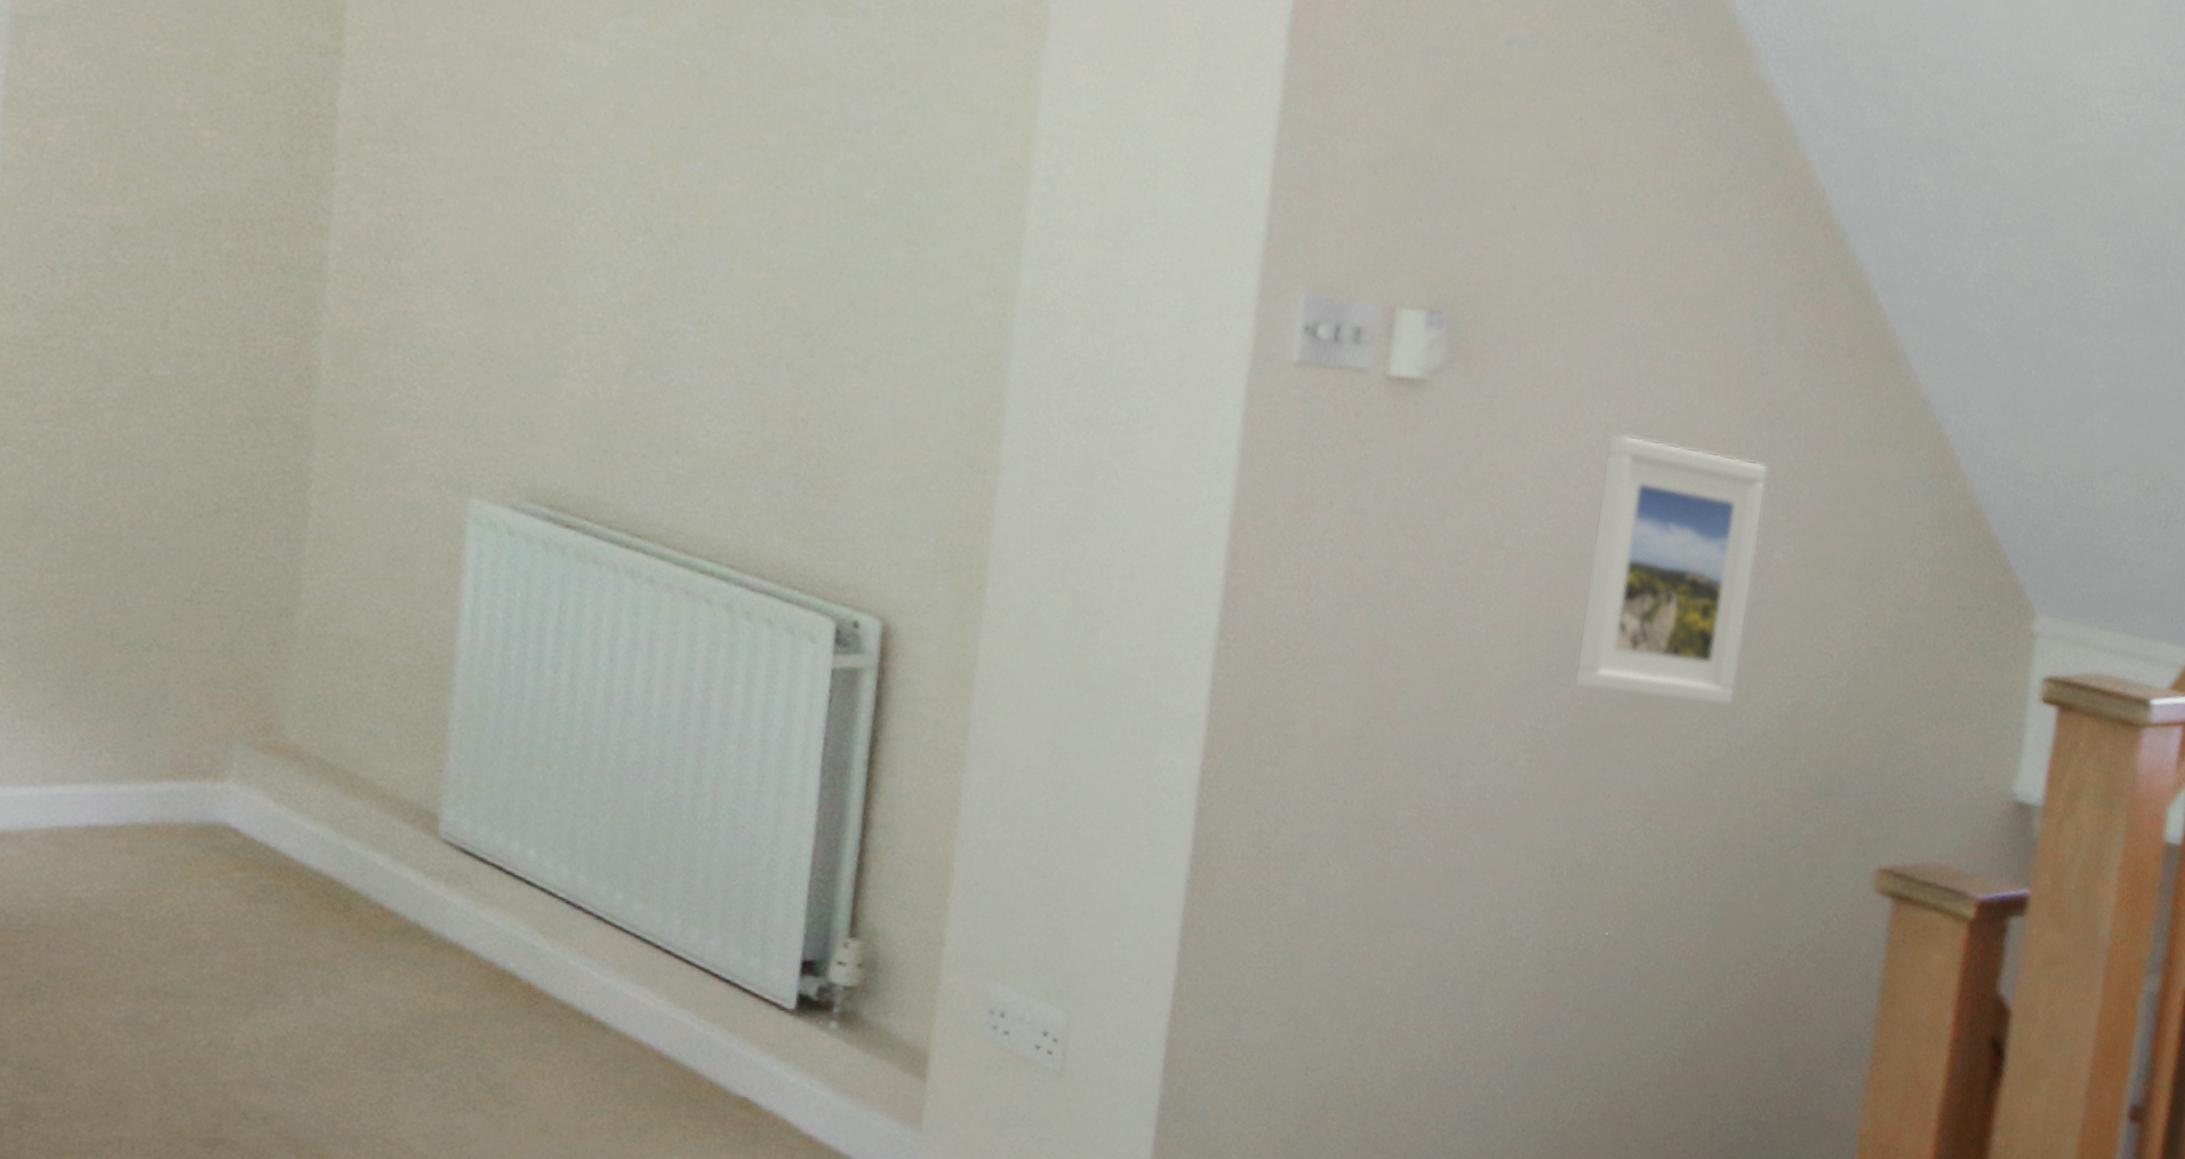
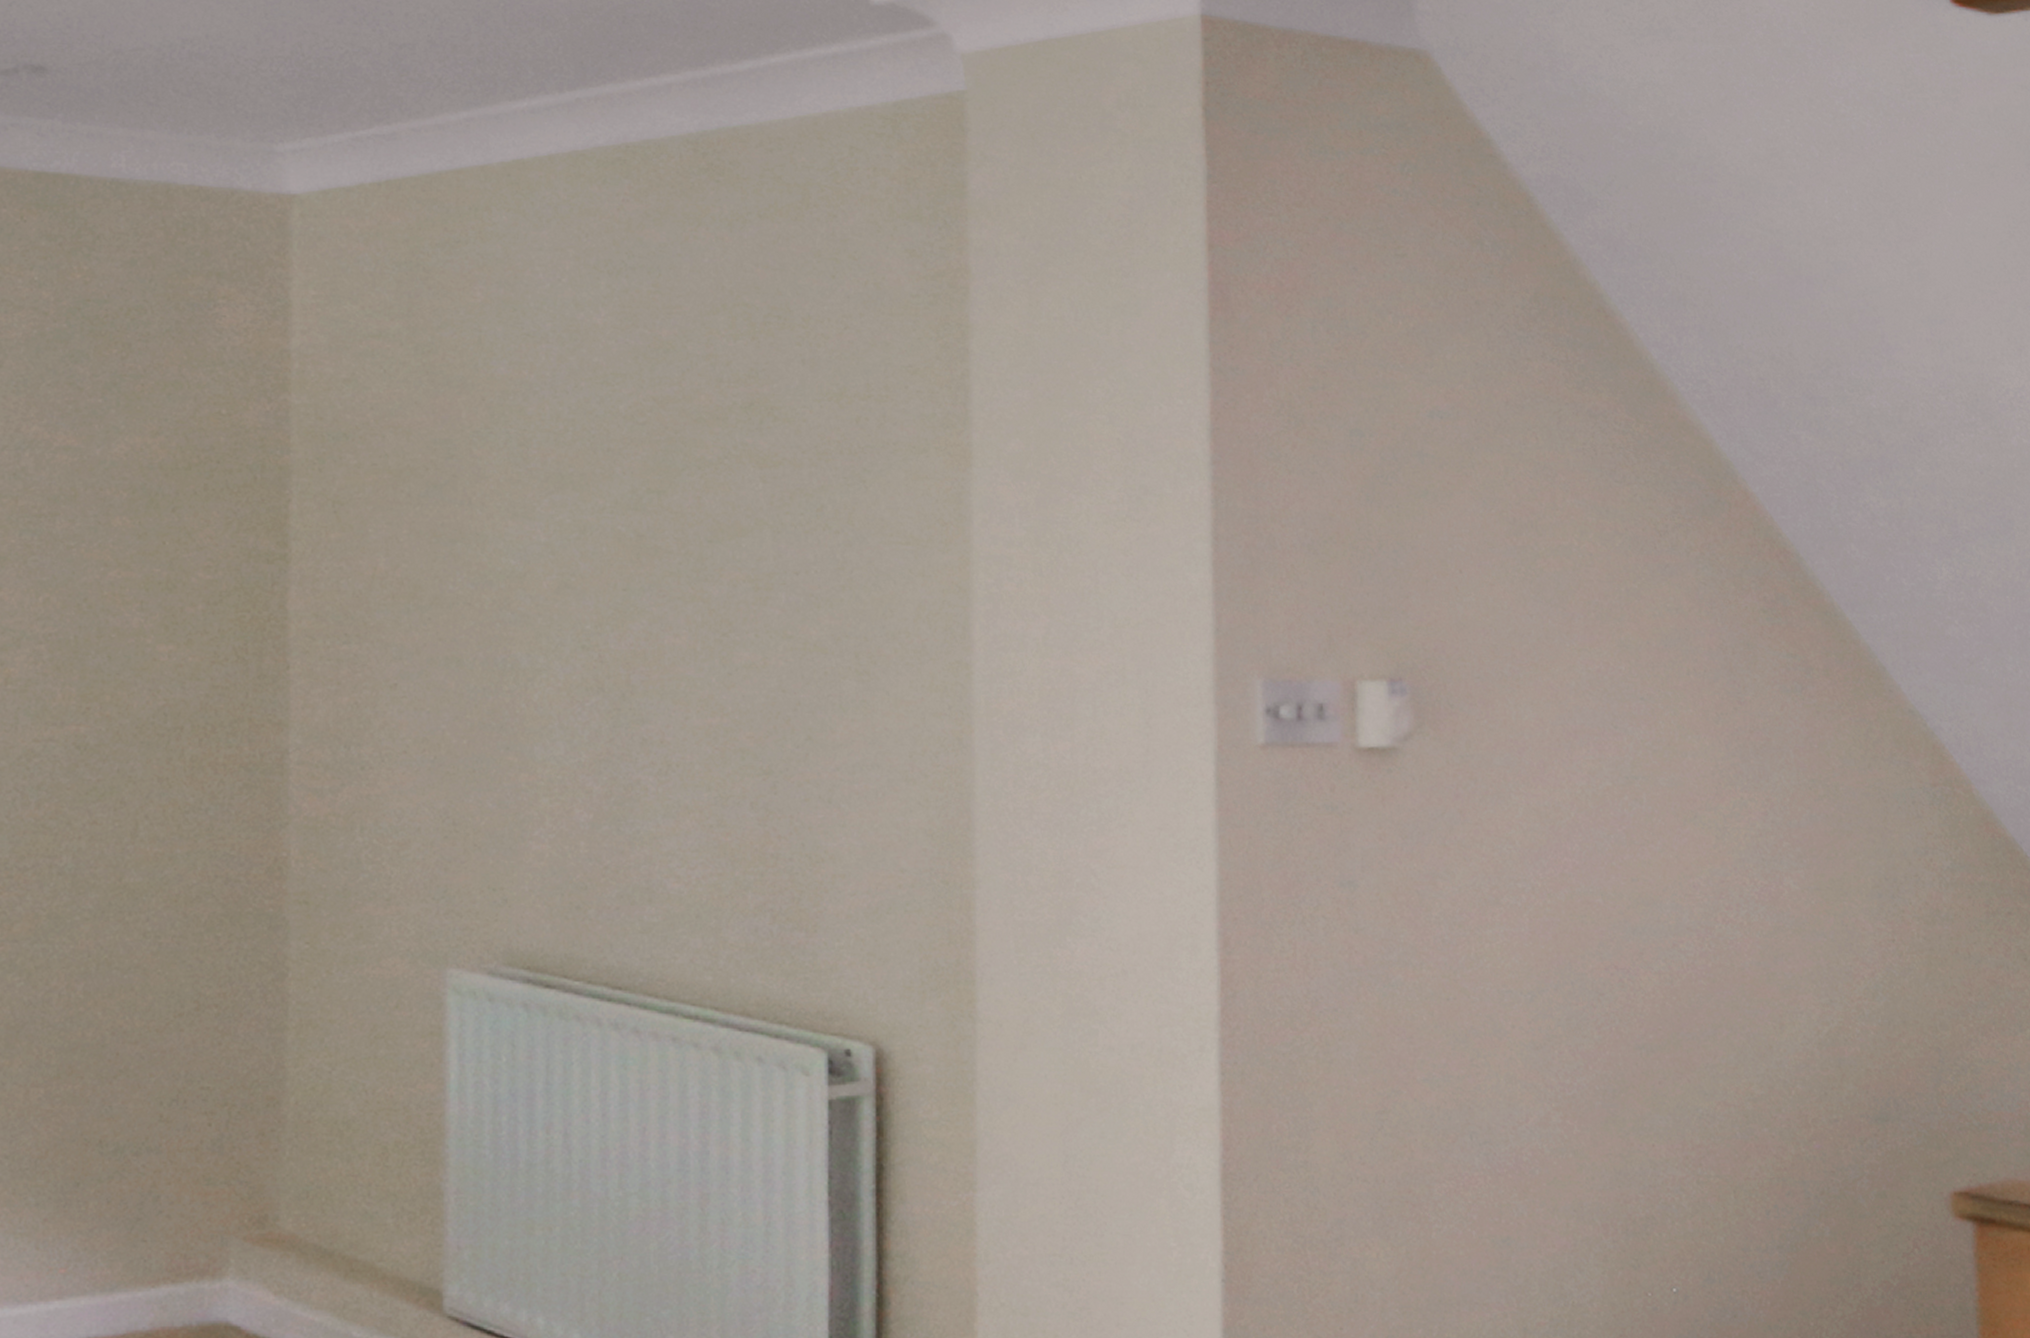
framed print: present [1573,433,1769,707] -> none [1592,779,1768,1041]

